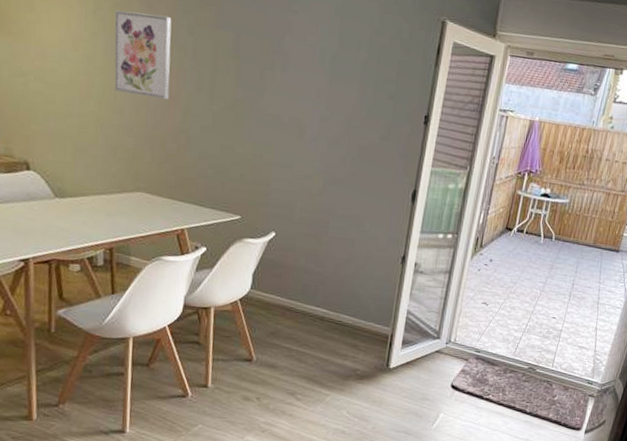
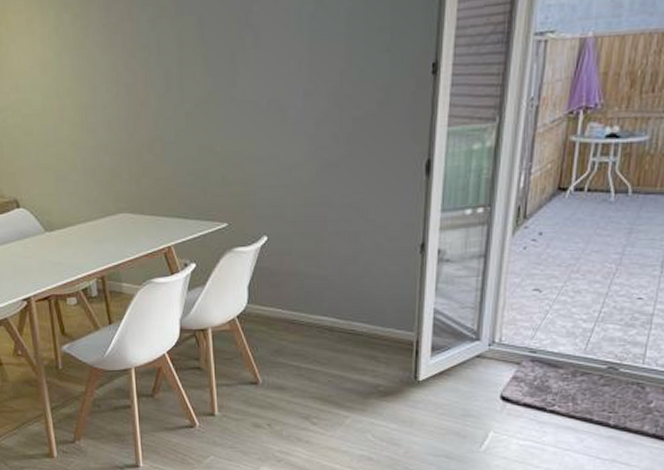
wall art: present [114,10,172,101] -> none [76,15,138,110]

